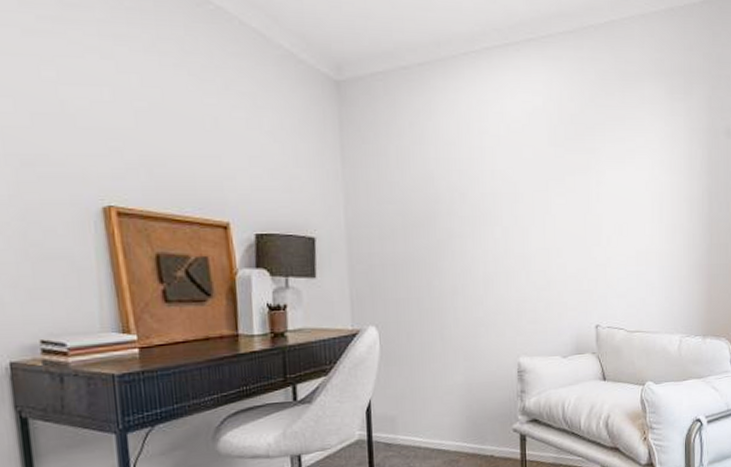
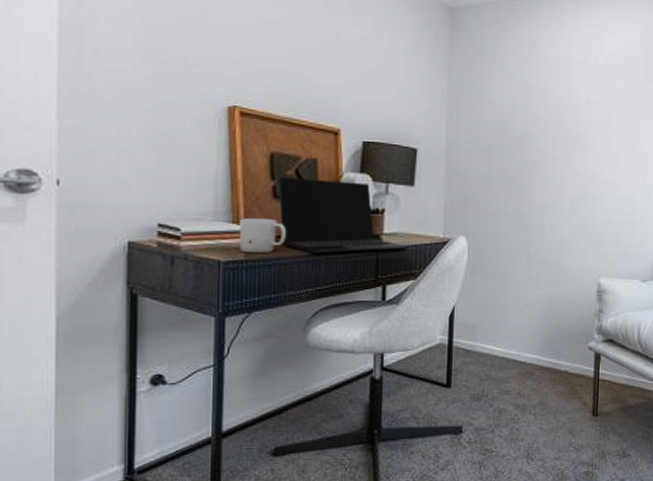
mug: none [131,325,184,364] -> present [238,218,287,254]
laptop: none [167,278,316,359] -> present [278,176,409,255]

